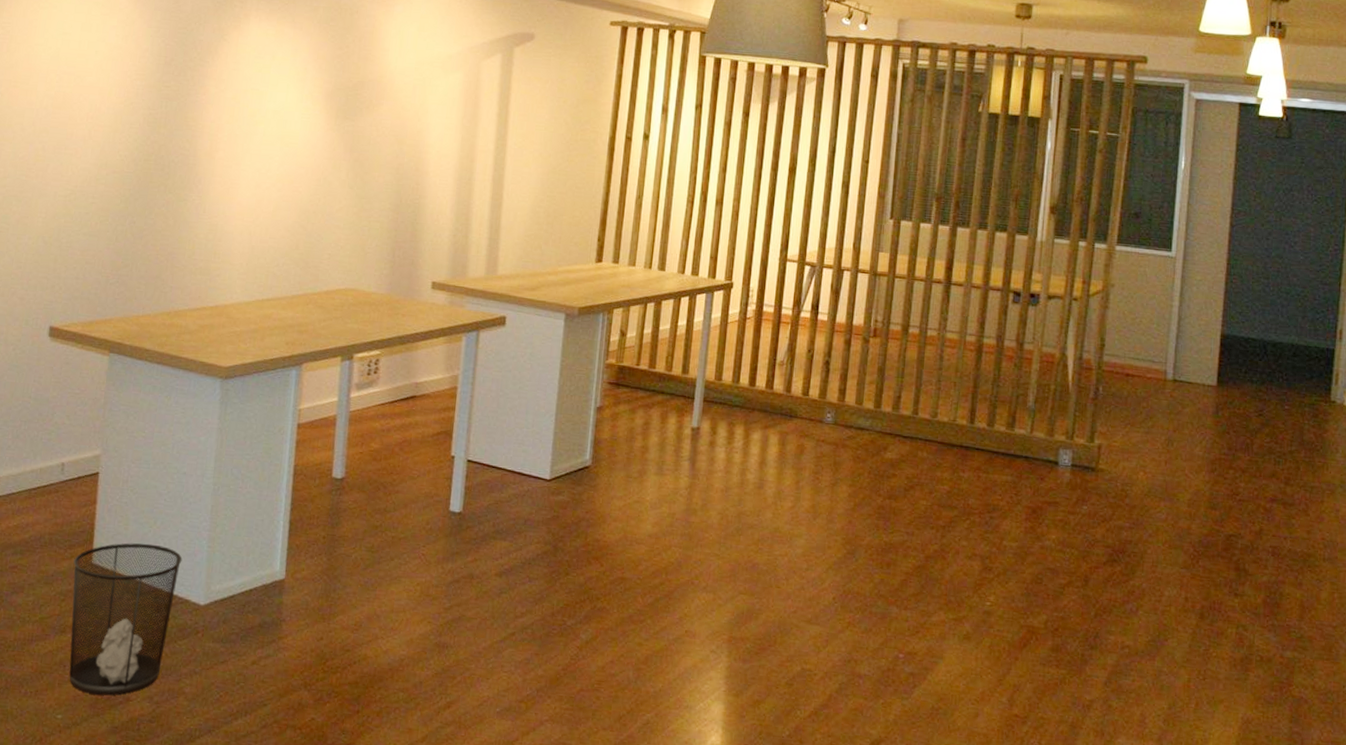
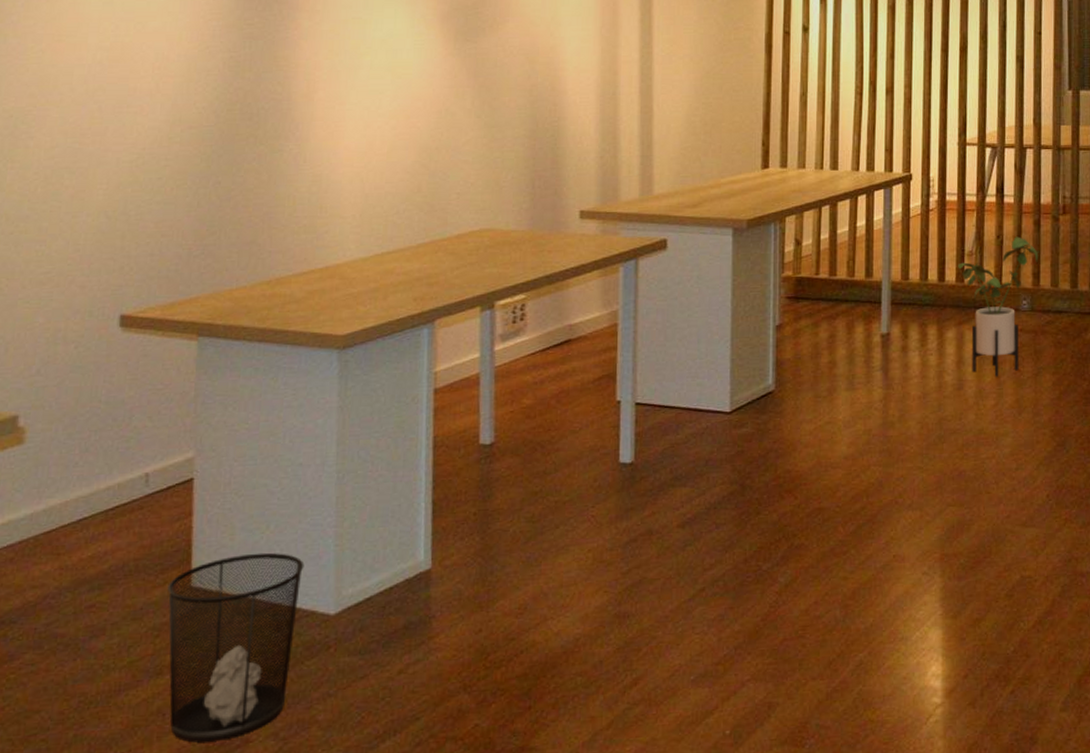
house plant: none [769,353,847,482] -> present [958,236,1039,377]

